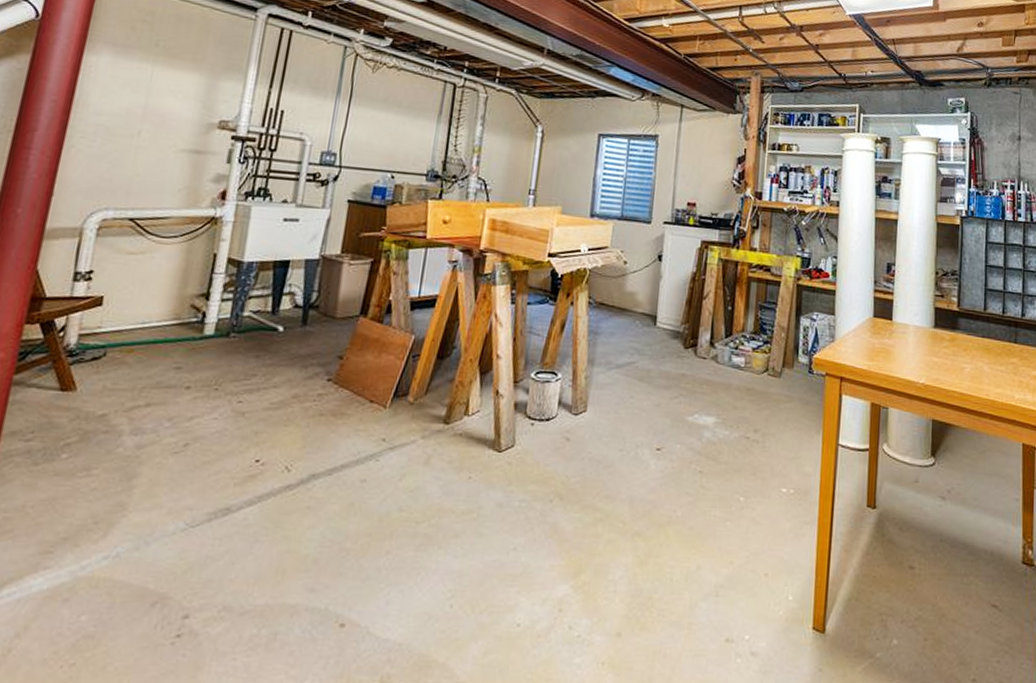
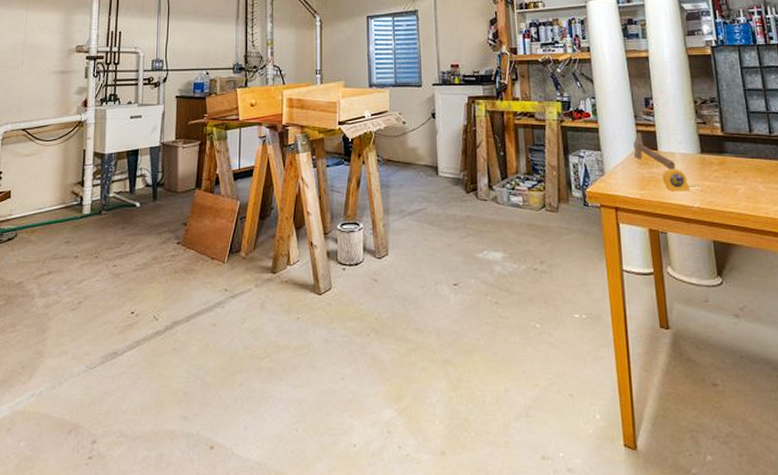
hammer: none [868,299,907,343] -> present [633,132,676,170]
tape measure: none [892,341,930,367] -> present [662,169,702,192]

